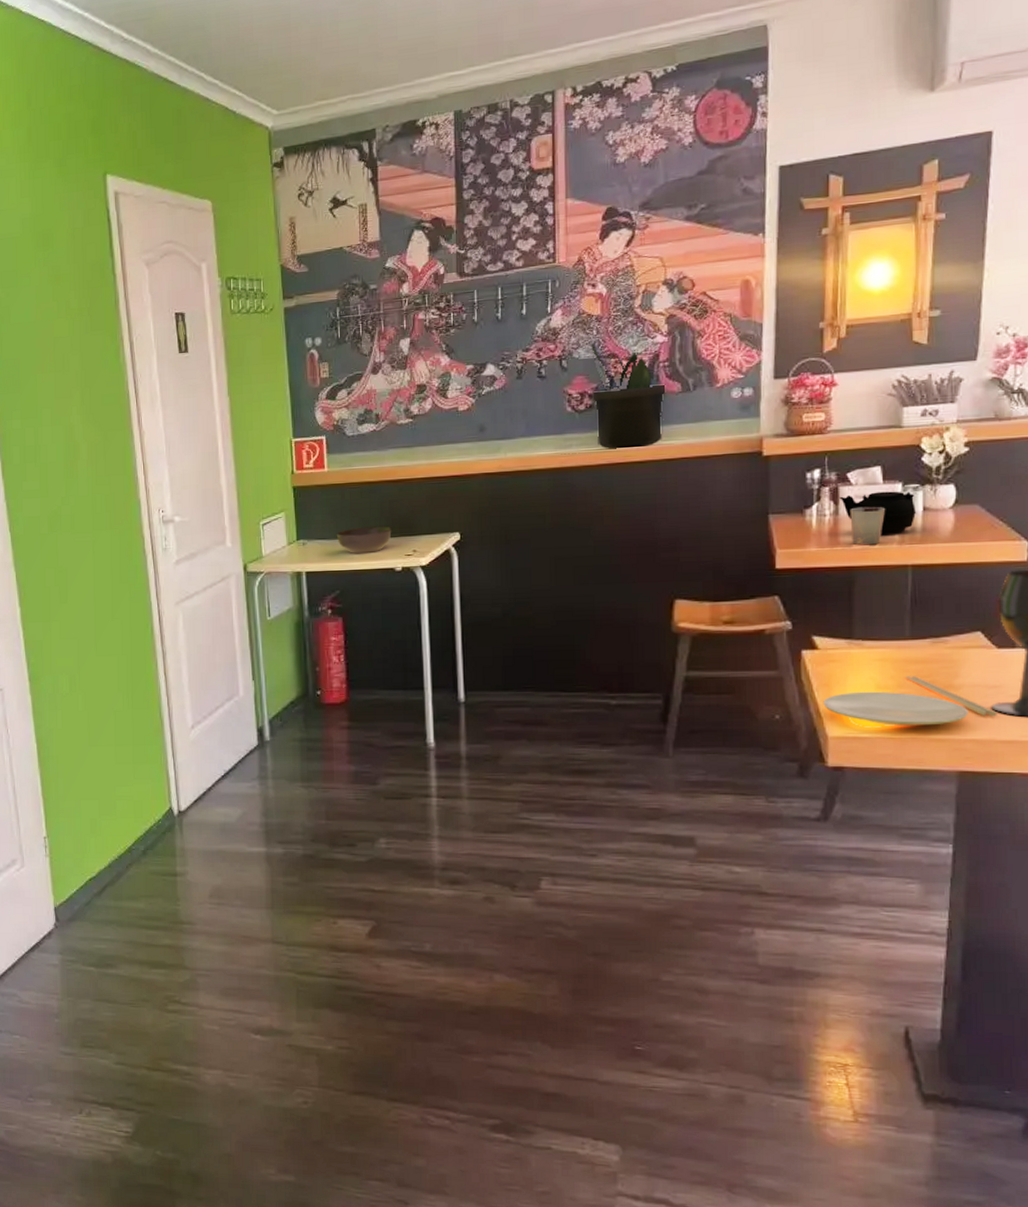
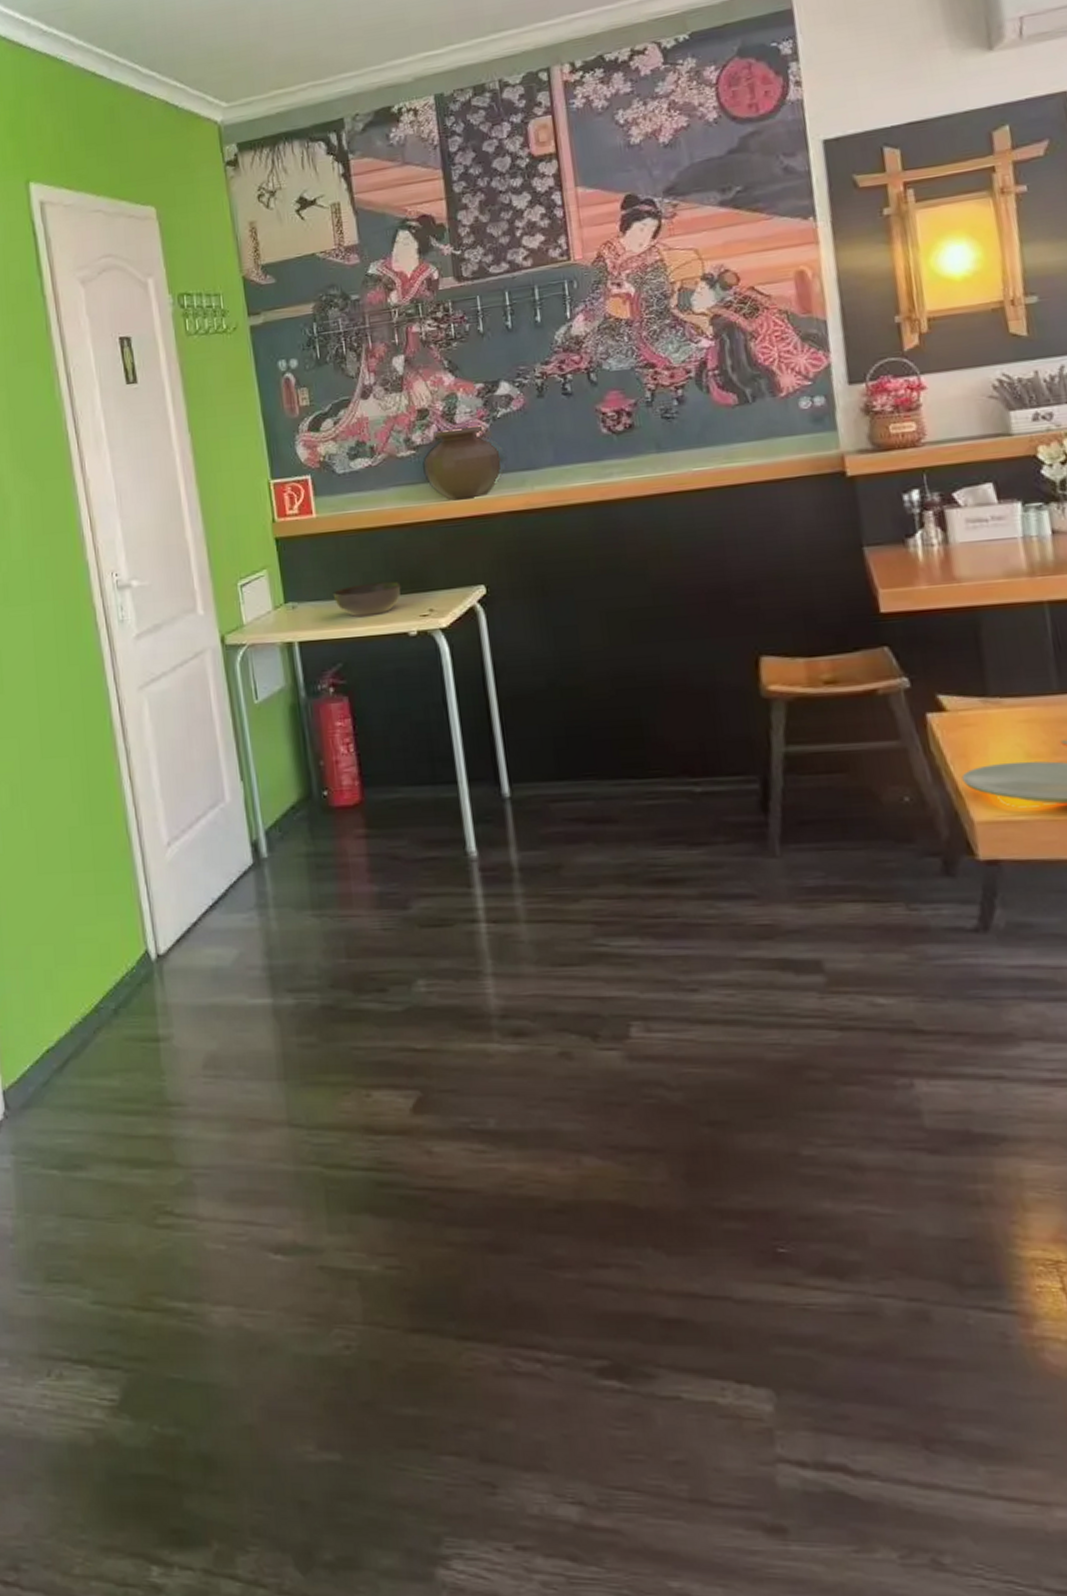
vase: none [418,400,483,462] -> present [423,425,504,501]
planter: present [590,341,666,449] -> none [621,349,722,476]
teapot: present [839,491,916,534] -> none [947,511,1044,565]
cup: present [850,506,886,546] -> none [962,531,1007,580]

